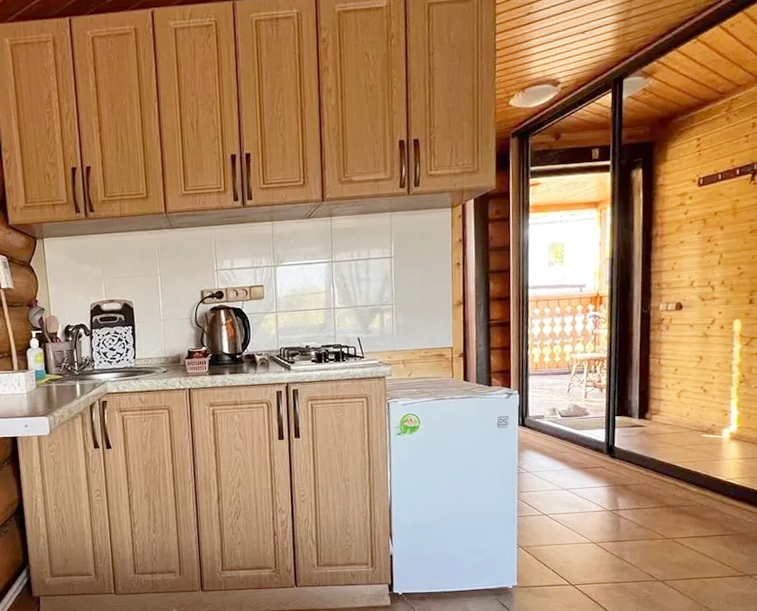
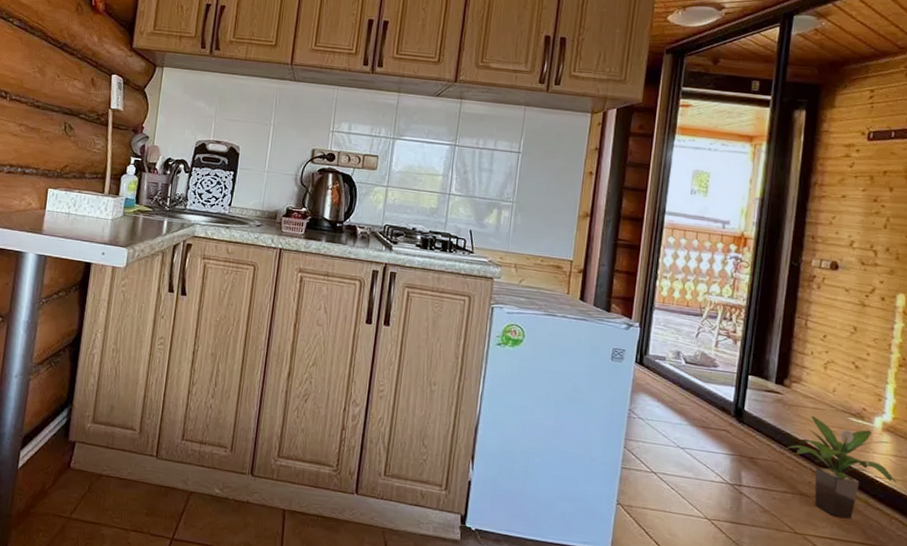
potted plant: none [651,439,744,519] -> present [785,415,897,520]

